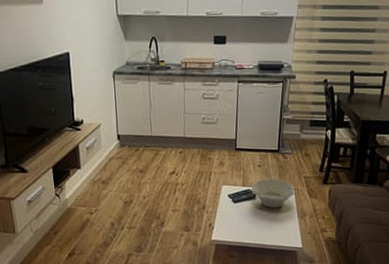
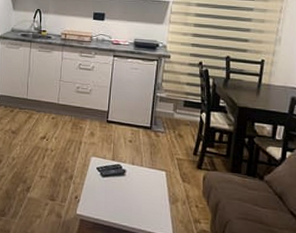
bowl: present [251,178,295,208] -> none [120,155,167,188]

